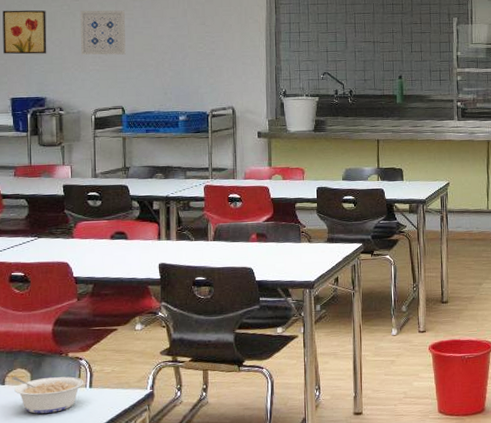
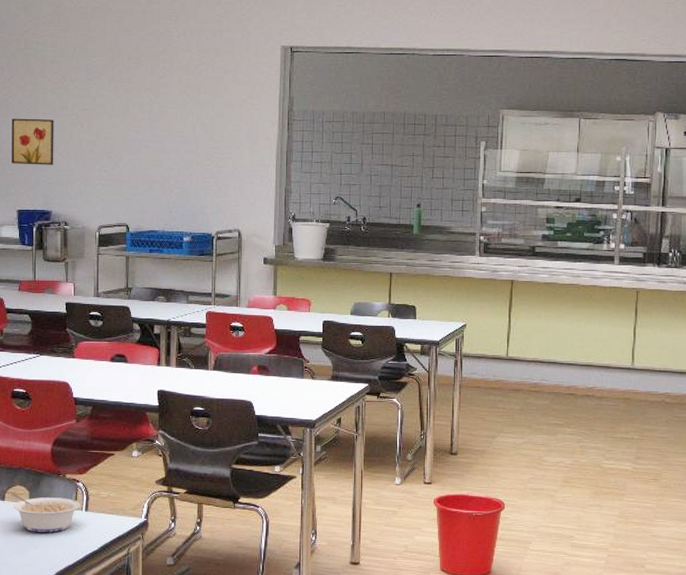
wall art: present [80,10,126,55] -> none [87,121,133,169]

